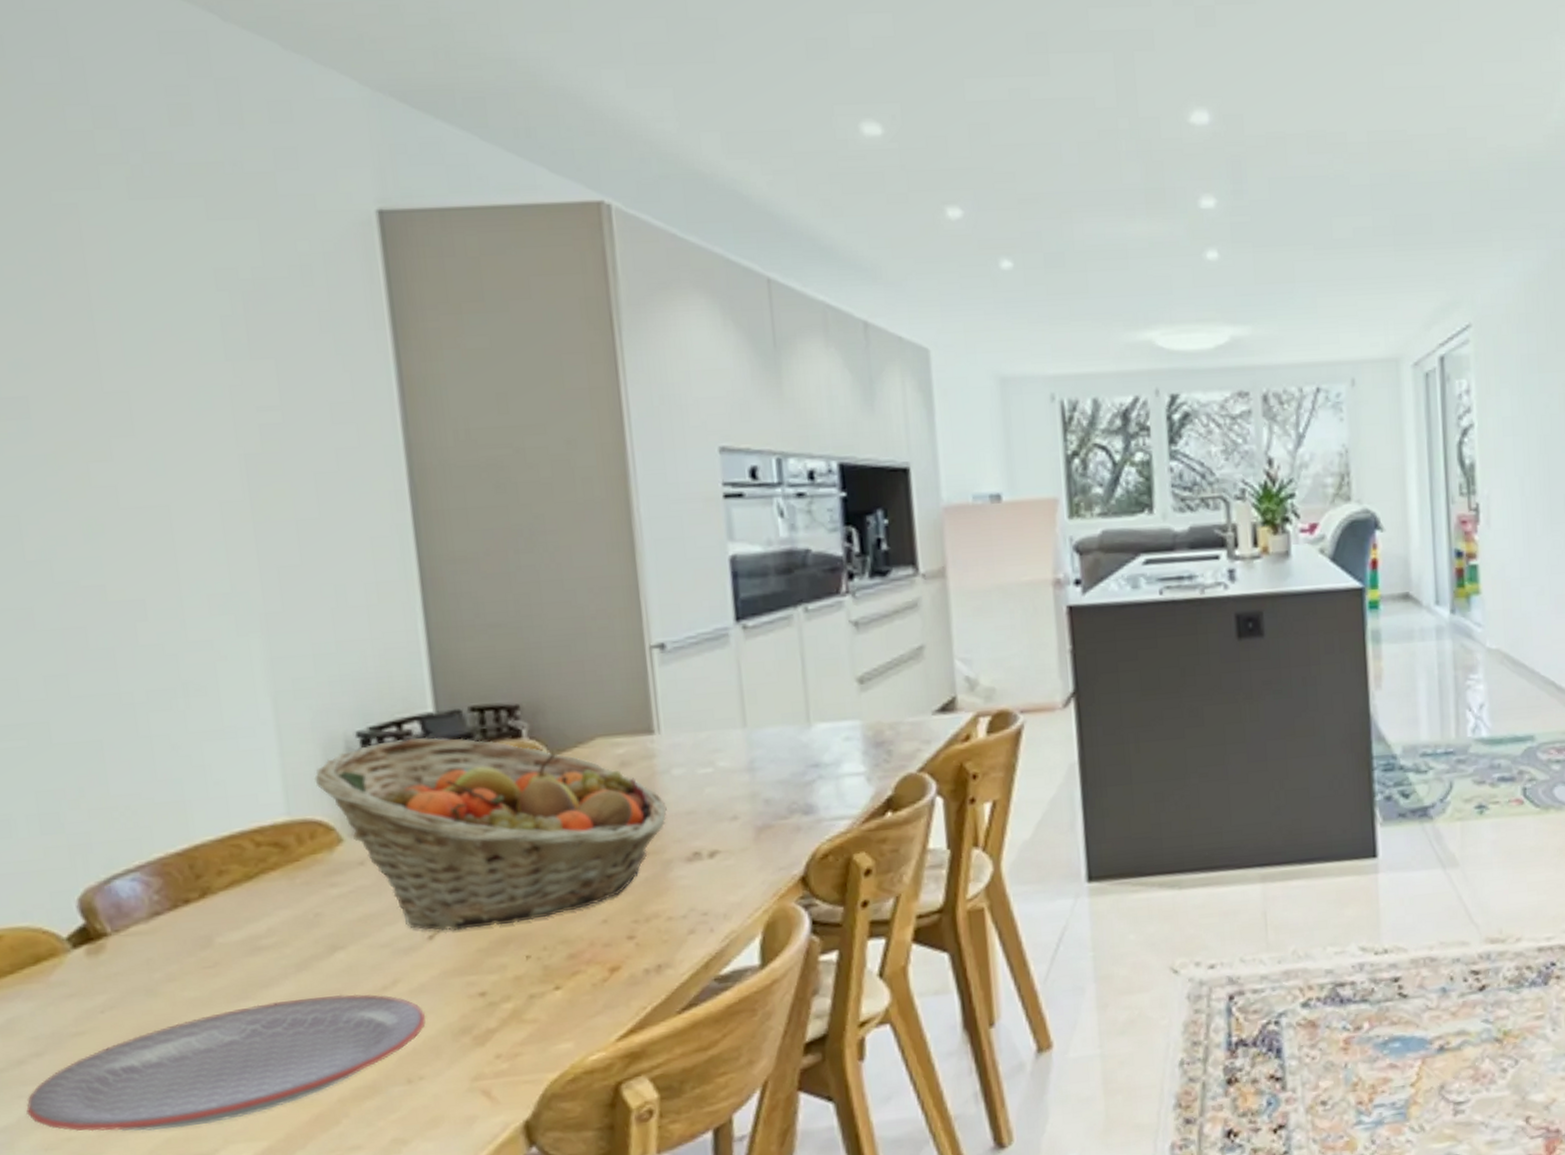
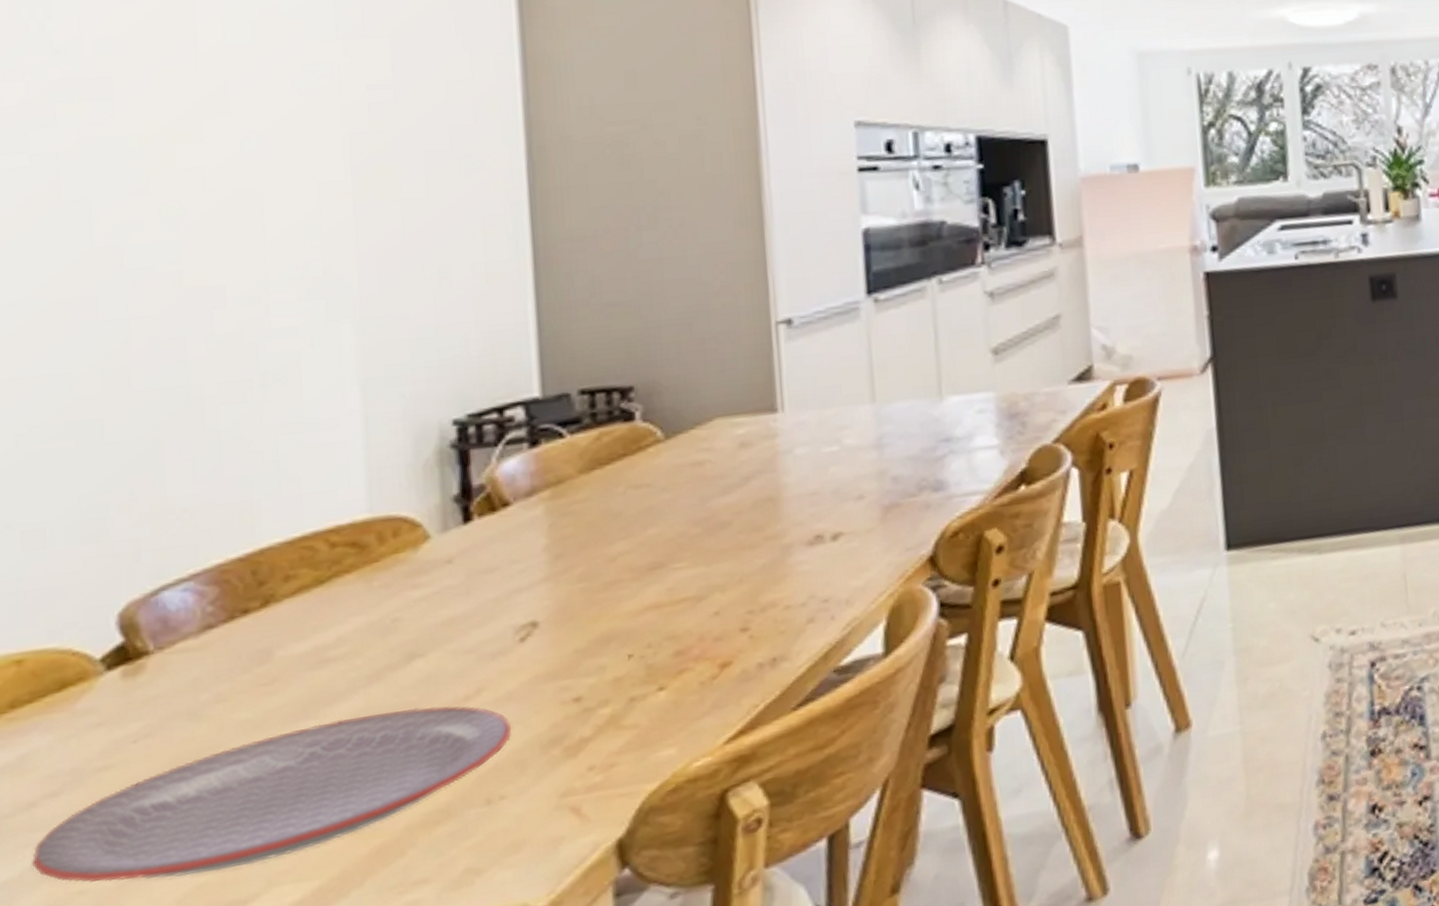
fruit basket: present [314,737,667,931] -> none [403,423,788,631]

